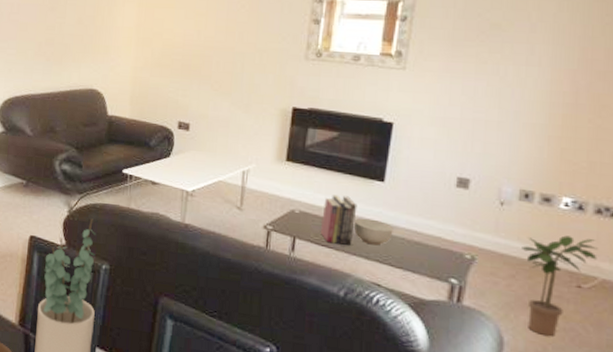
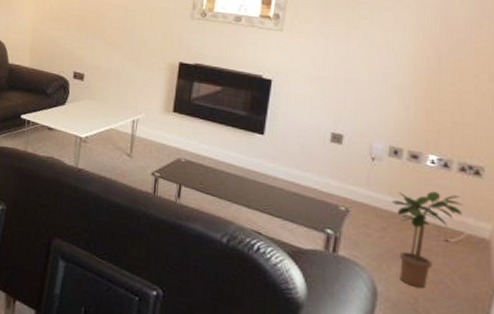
books: present [320,195,358,245] -> none [204,145,239,194]
bowl: present [353,218,393,246] -> none [235,168,273,195]

